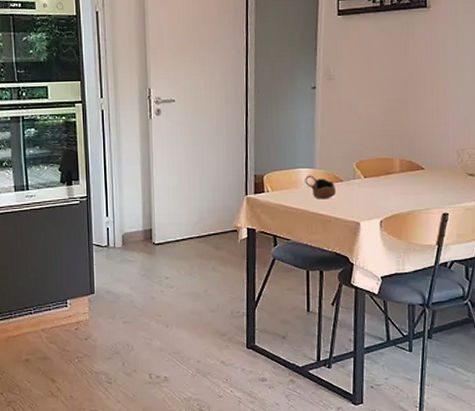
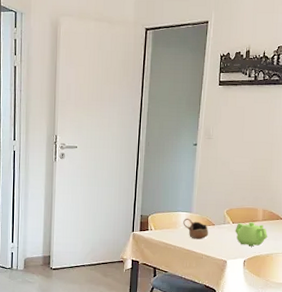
teapot: none [367,175,408,204] -> present [235,222,268,247]

